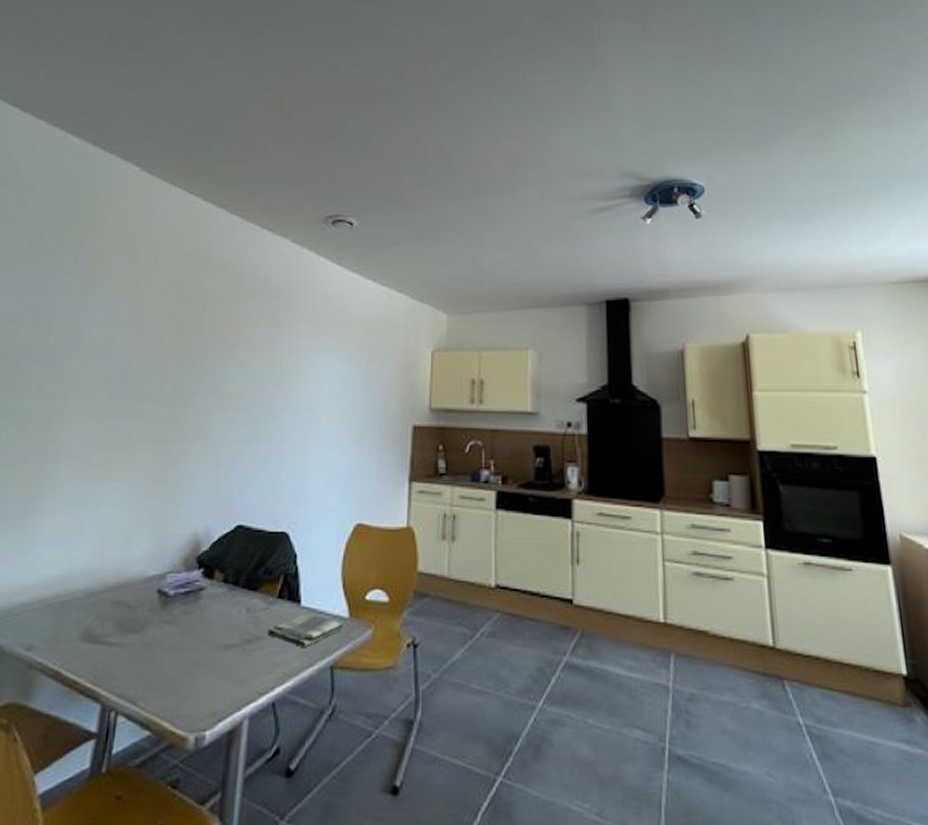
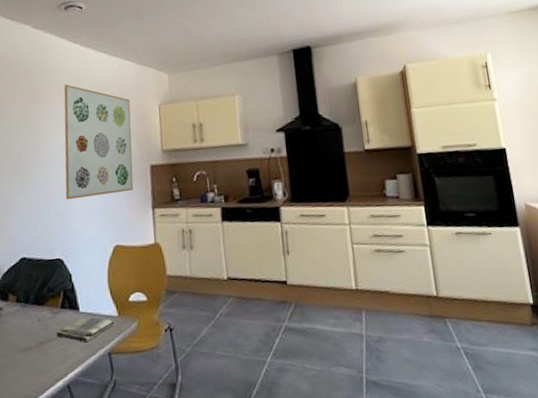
wall art: none [303,314,397,458] -> present [64,84,134,200]

